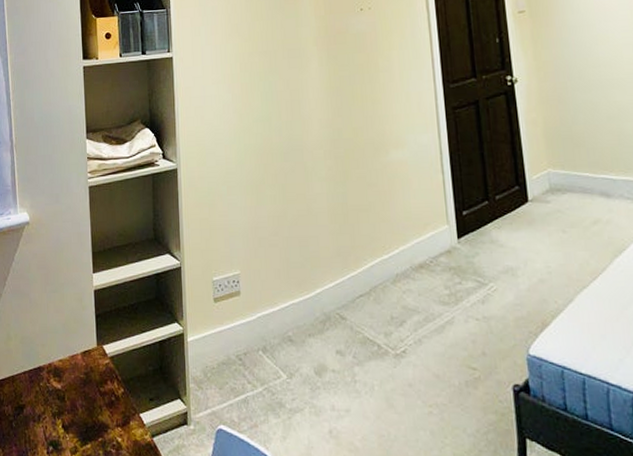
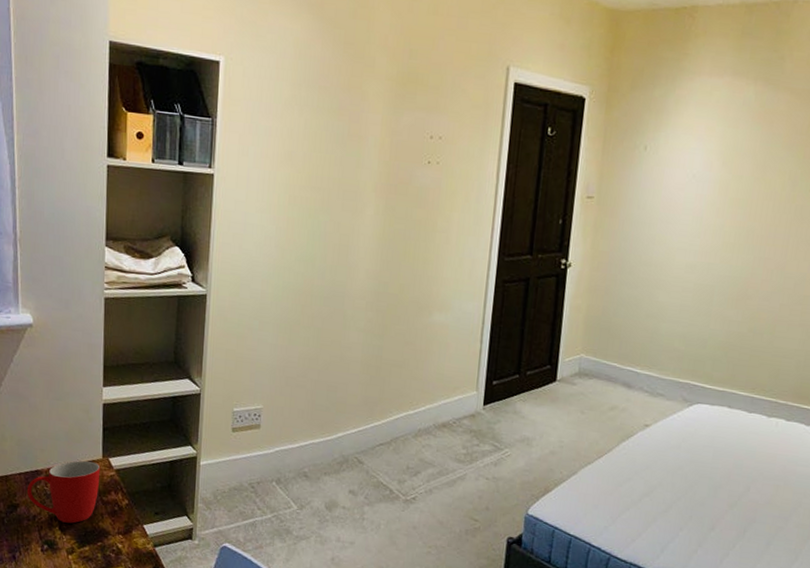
mug: none [31,351,97,420] -> present [26,460,101,524]

